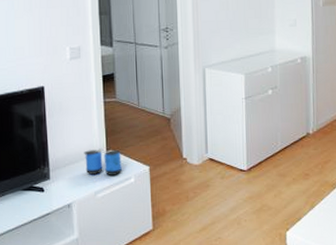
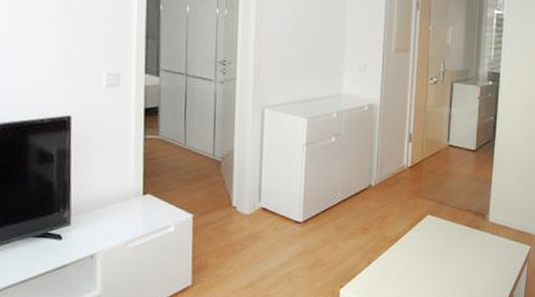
barrel: present [84,148,122,175] -> none [115,192,160,223]

